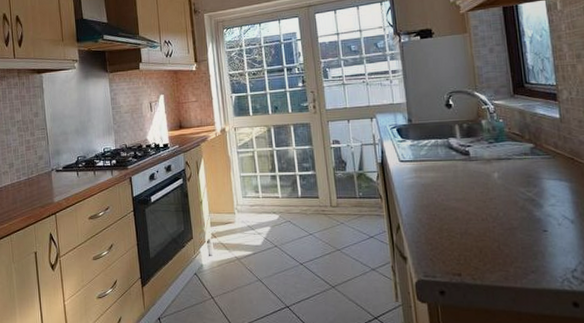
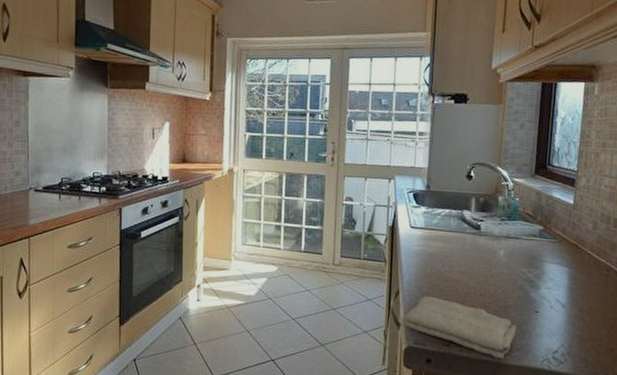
washcloth: none [408,226,528,284] -> present [402,295,517,360]

